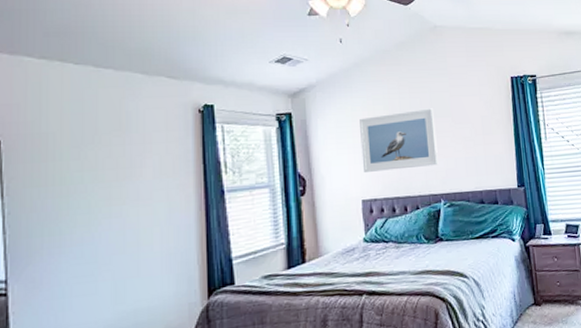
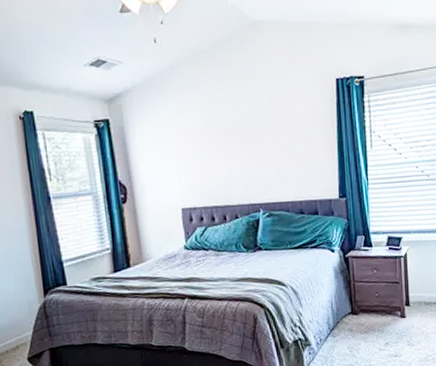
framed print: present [360,108,438,172] -> none [177,114,258,181]

